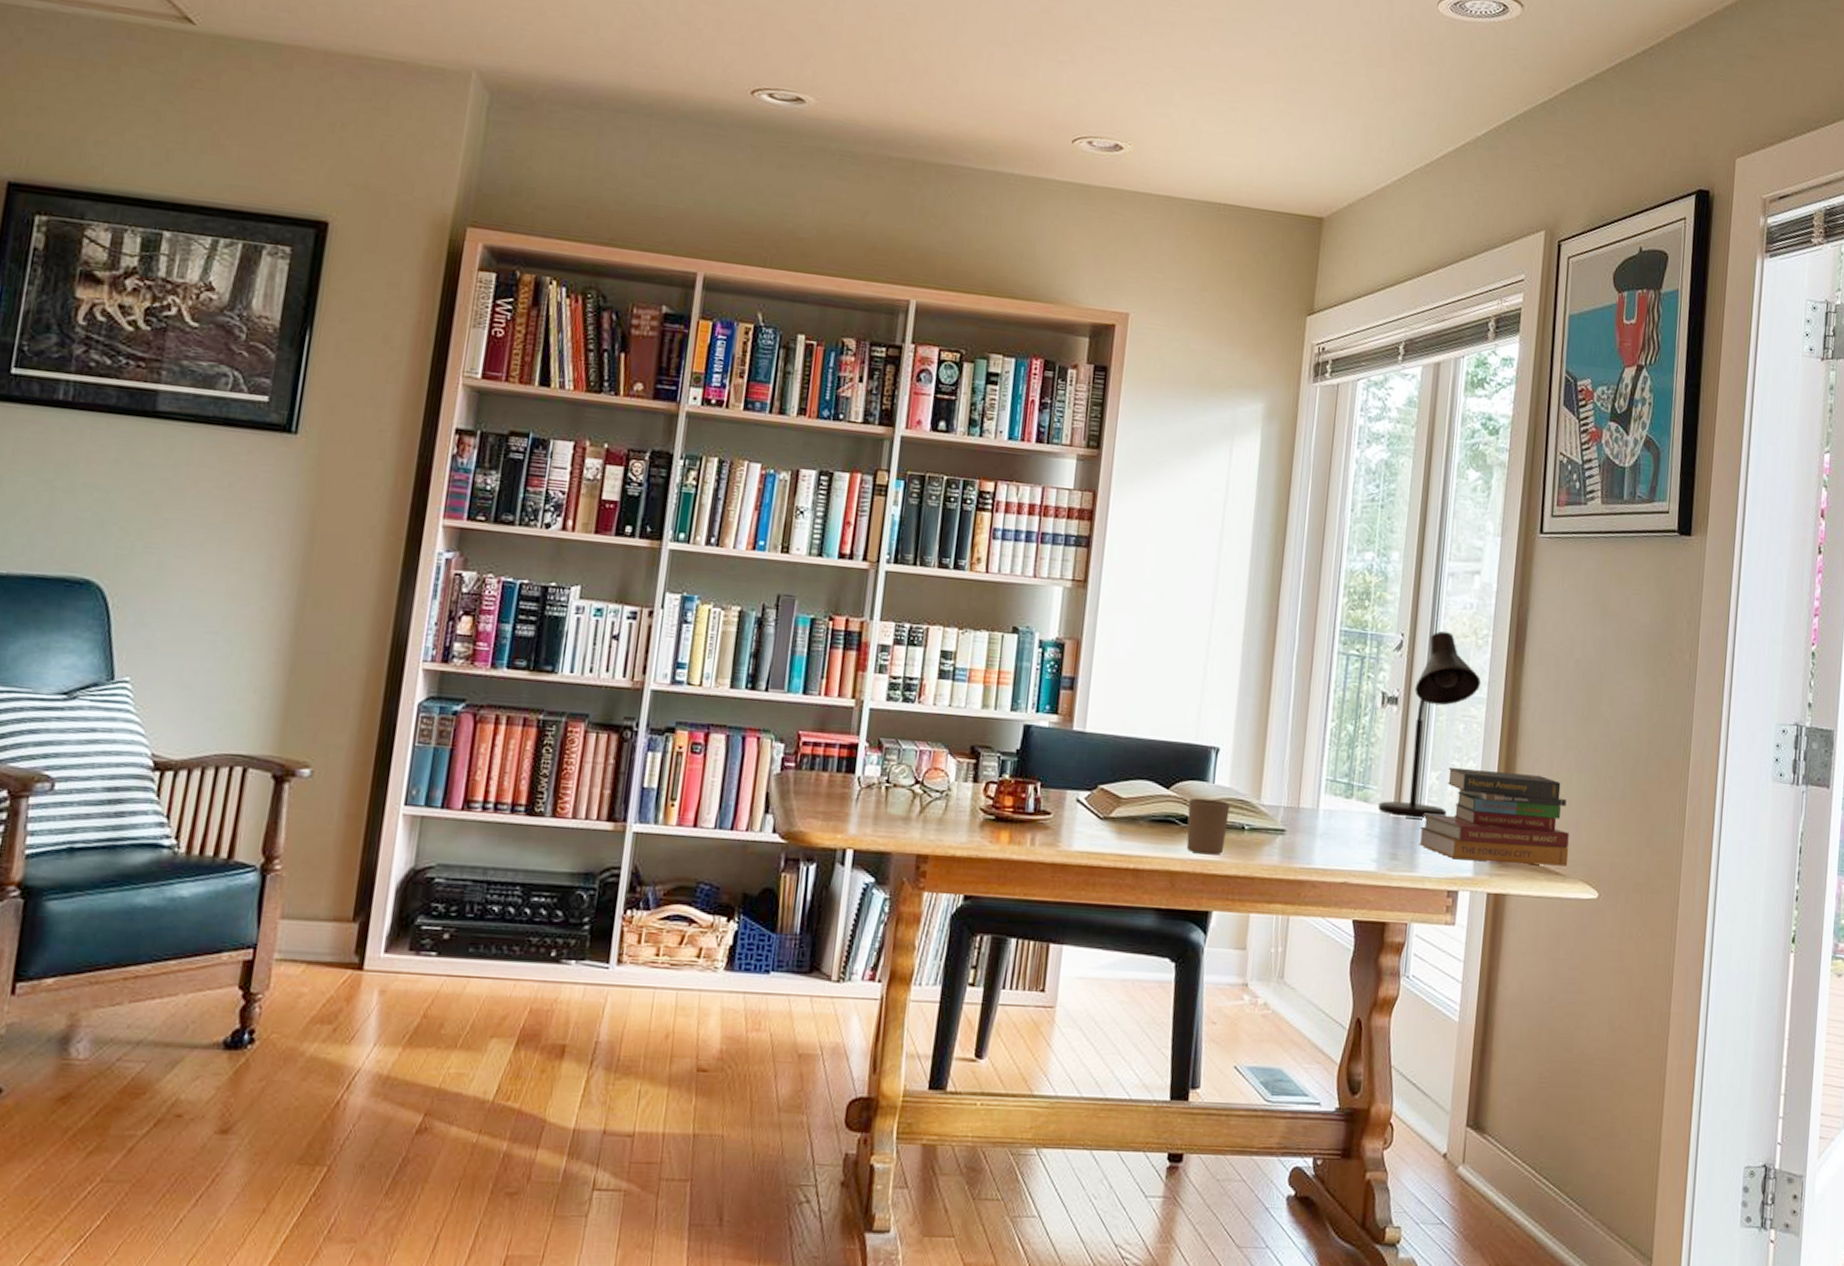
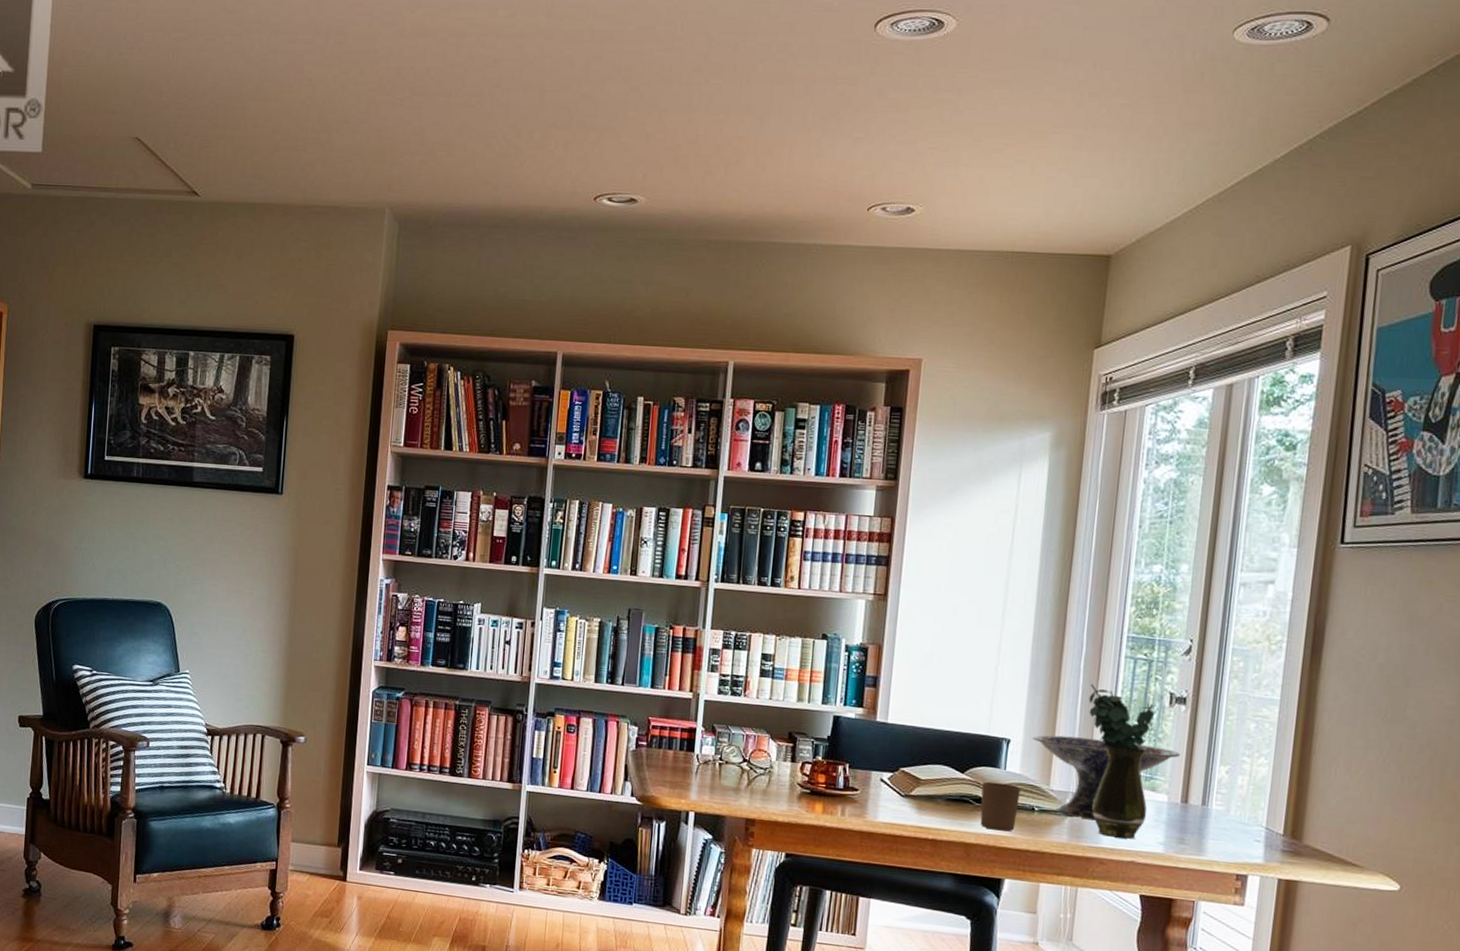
decorative bowl: none [1242,742,1393,838] -> present [1031,735,1181,821]
vase: none [1301,683,1368,857] -> present [1088,683,1155,839]
desk lamp: present [1377,631,1482,819] -> none [1165,637,1275,809]
books: present [1419,766,1569,867] -> none [1207,762,1368,859]

